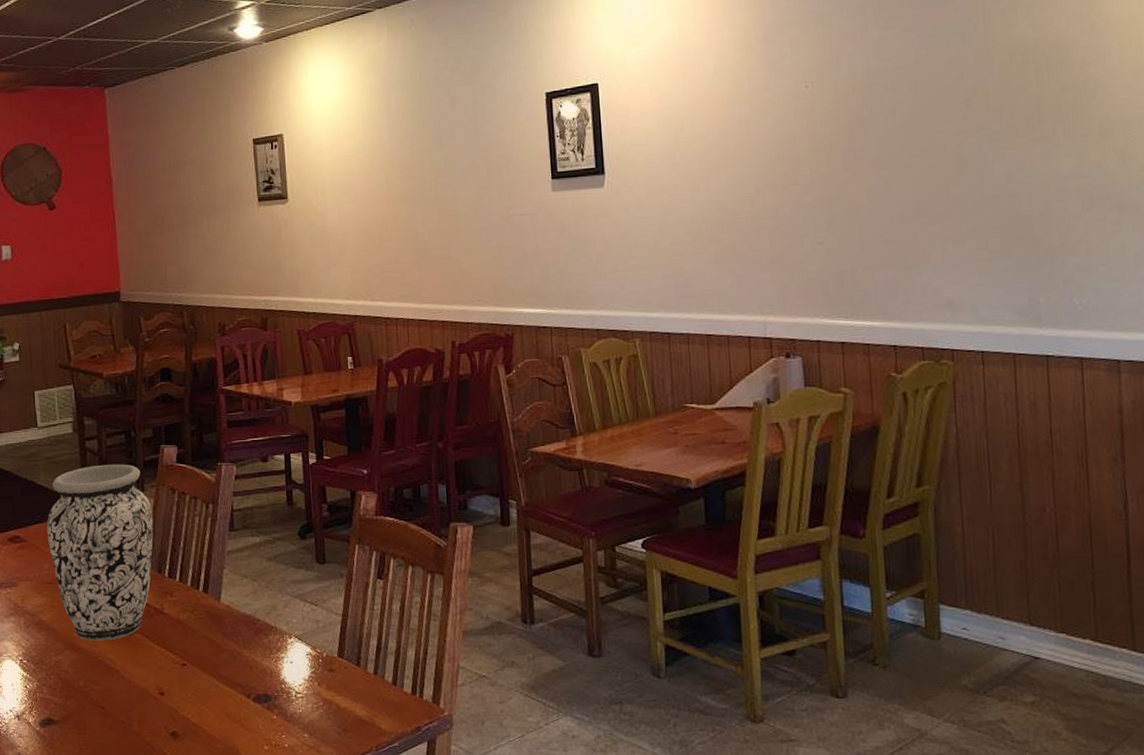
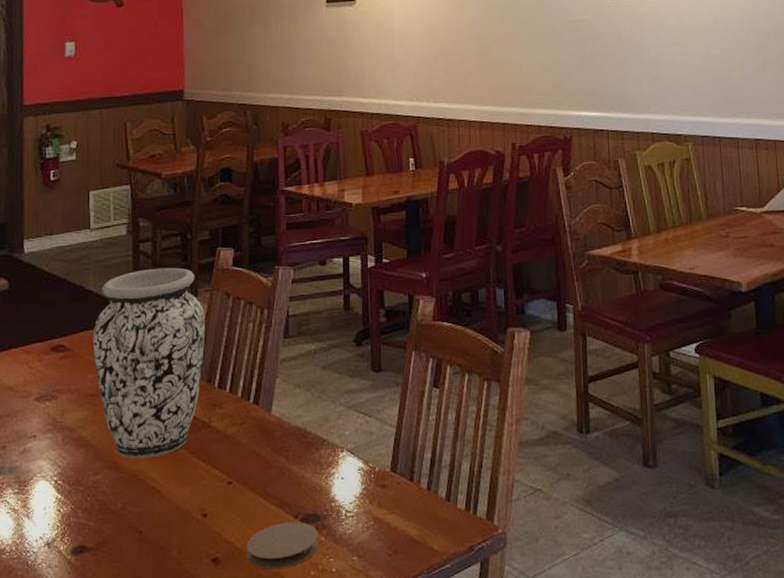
coaster: none [203,701,271,744] -> present [247,522,318,570]

